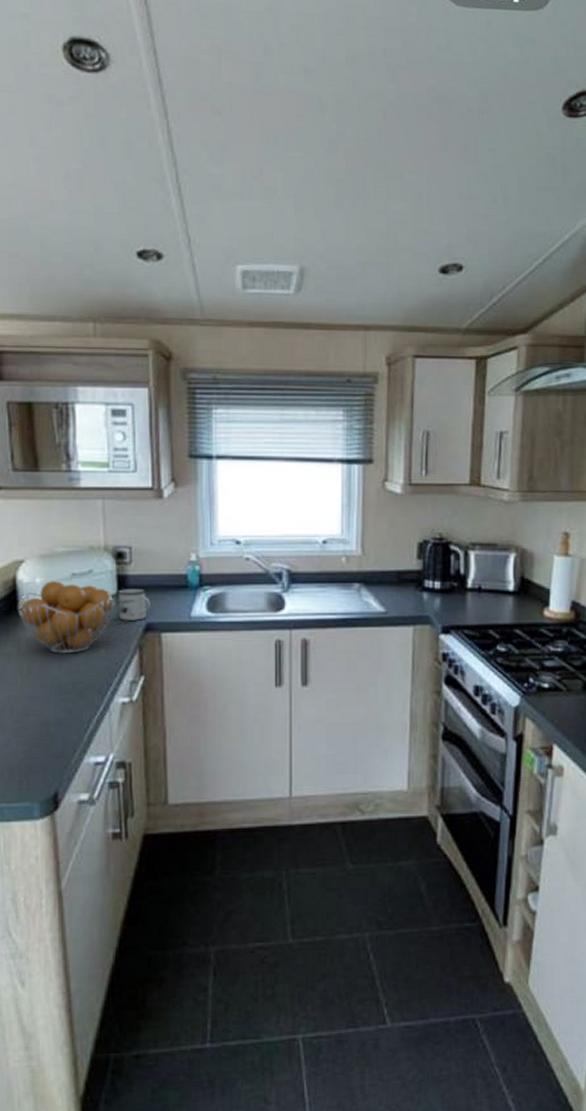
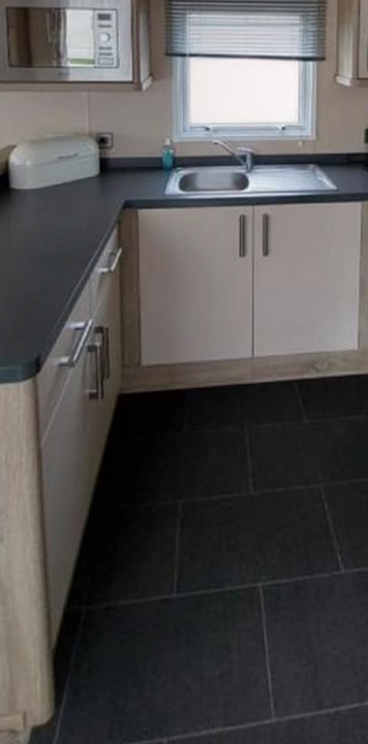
fruit basket: present [17,581,116,654] -> none [8,164,98,229]
mug: present [117,588,150,621] -> none [99,169,129,198]

